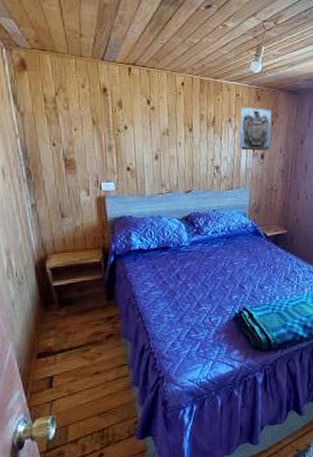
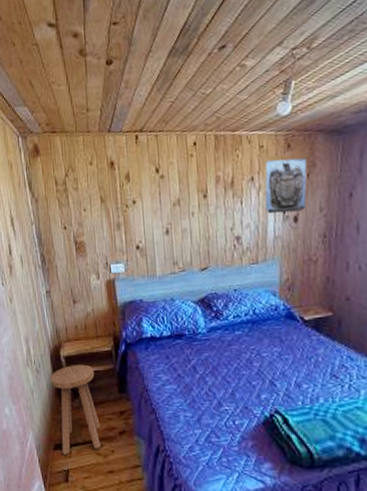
stool: none [35,275,87,362] -> present [51,364,101,455]

